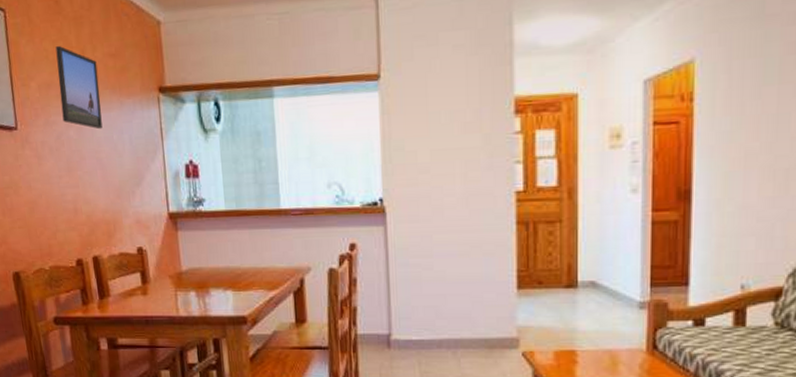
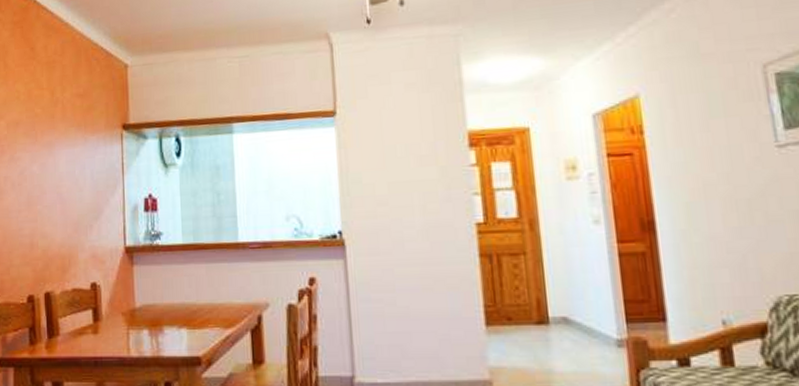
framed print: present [55,45,103,130] -> none [27,87,66,165]

